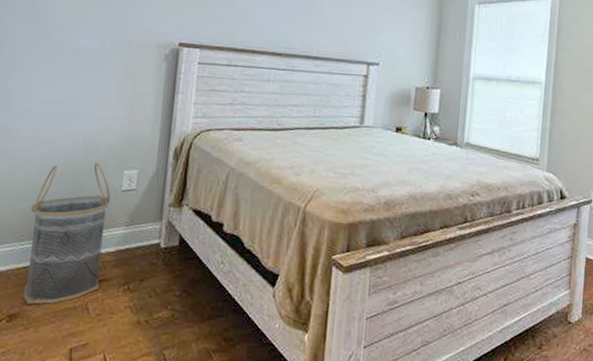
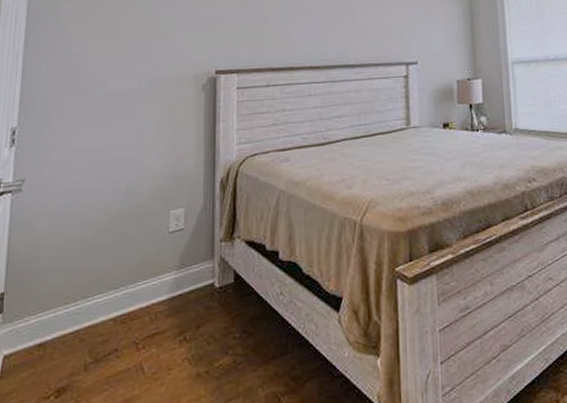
basket: present [23,162,111,305] -> none [71,206,158,374]

